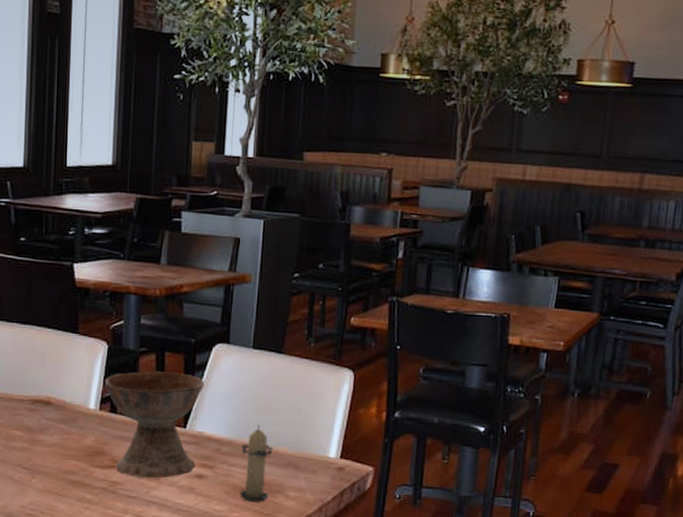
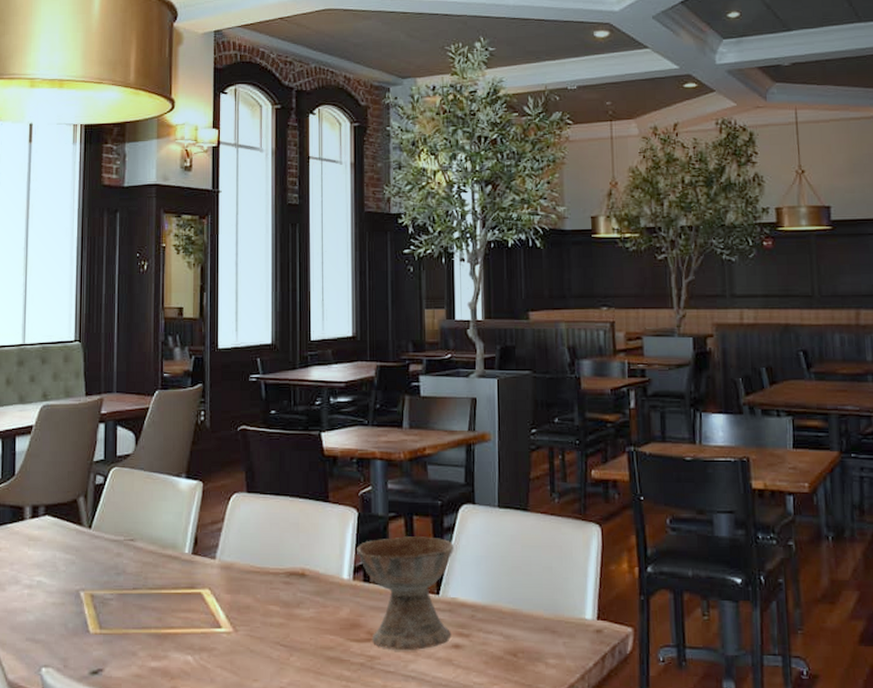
candle: present [240,425,273,502] -> none [496,587,528,672]

